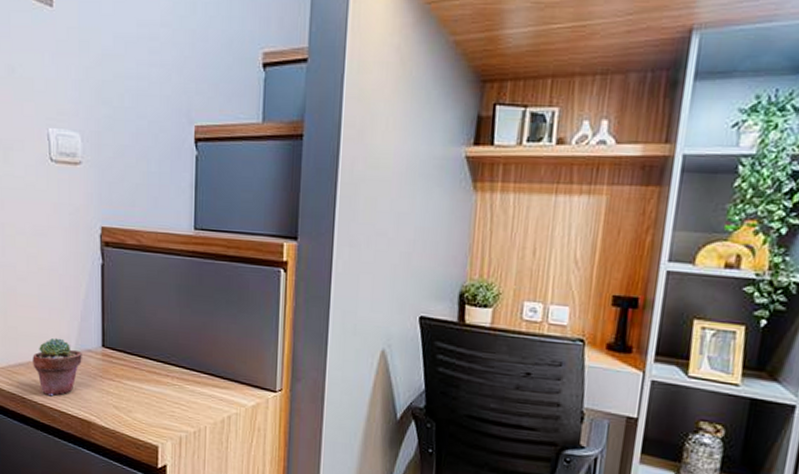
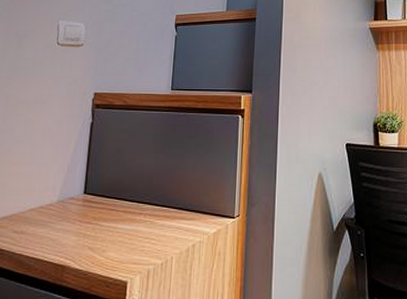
potted succulent: present [33,338,82,397] -> none [16,189,65,245]

